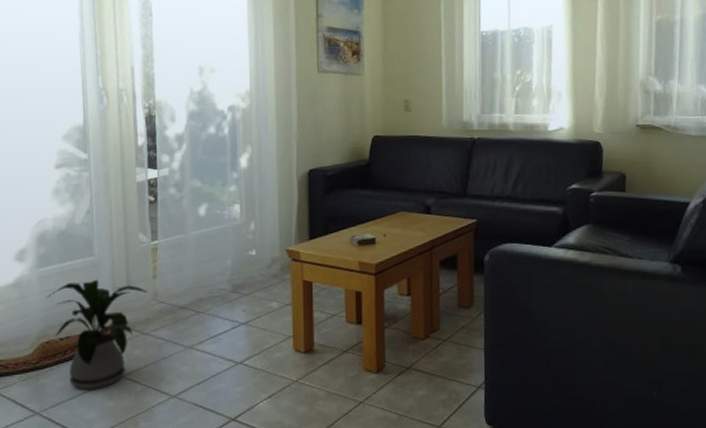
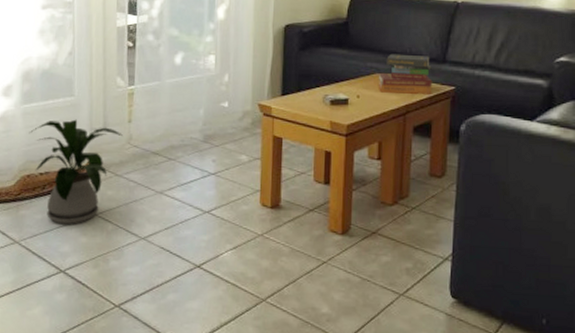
books: none [402,191,456,230] -> present [378,53,433,94]

